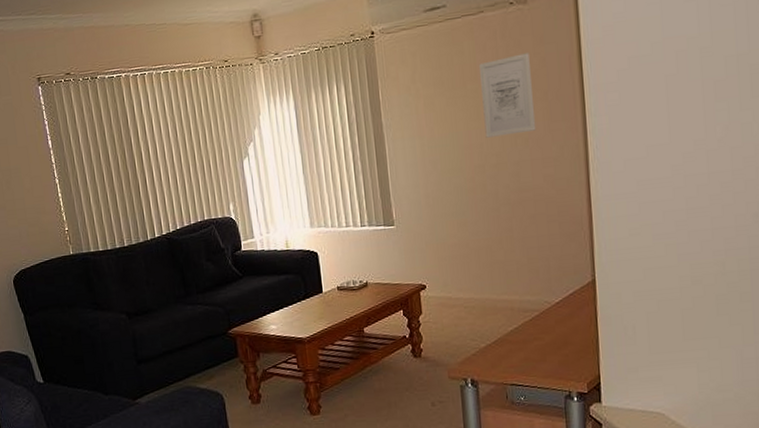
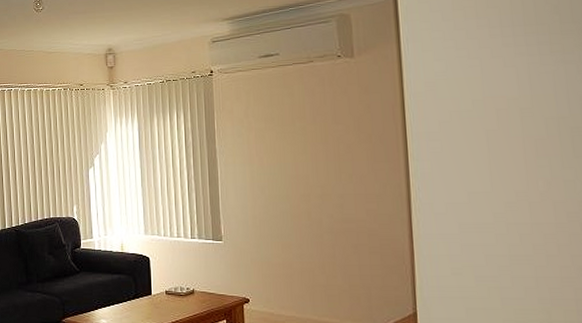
wall art: present [479,53,537,138] -> none [308,100,360,171]

